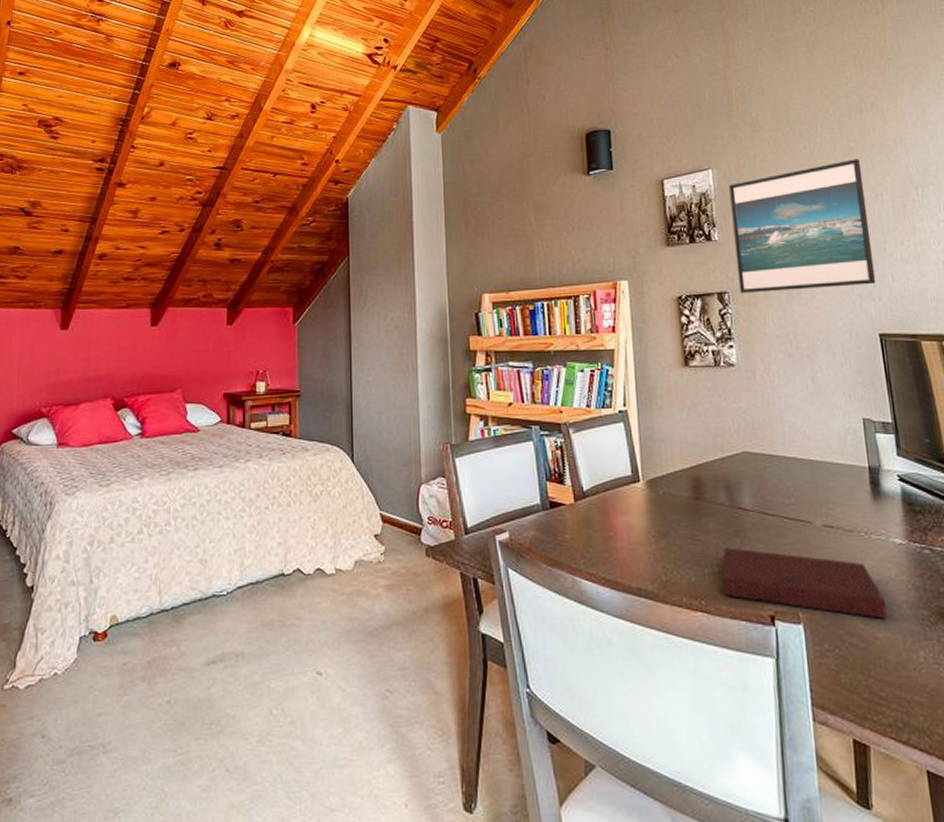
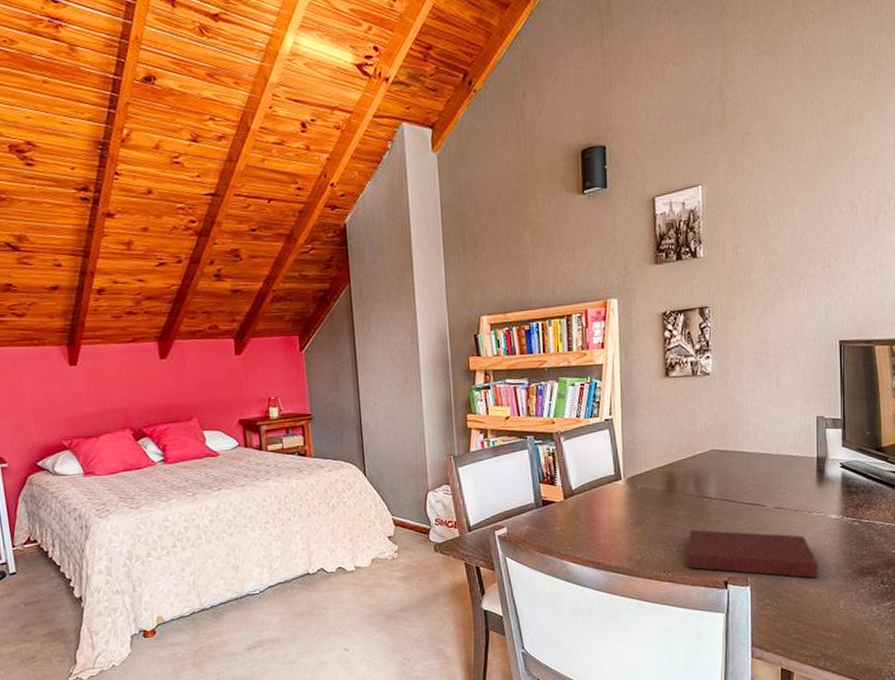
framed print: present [729,159,876,293] -> none [717,172,842,307]

